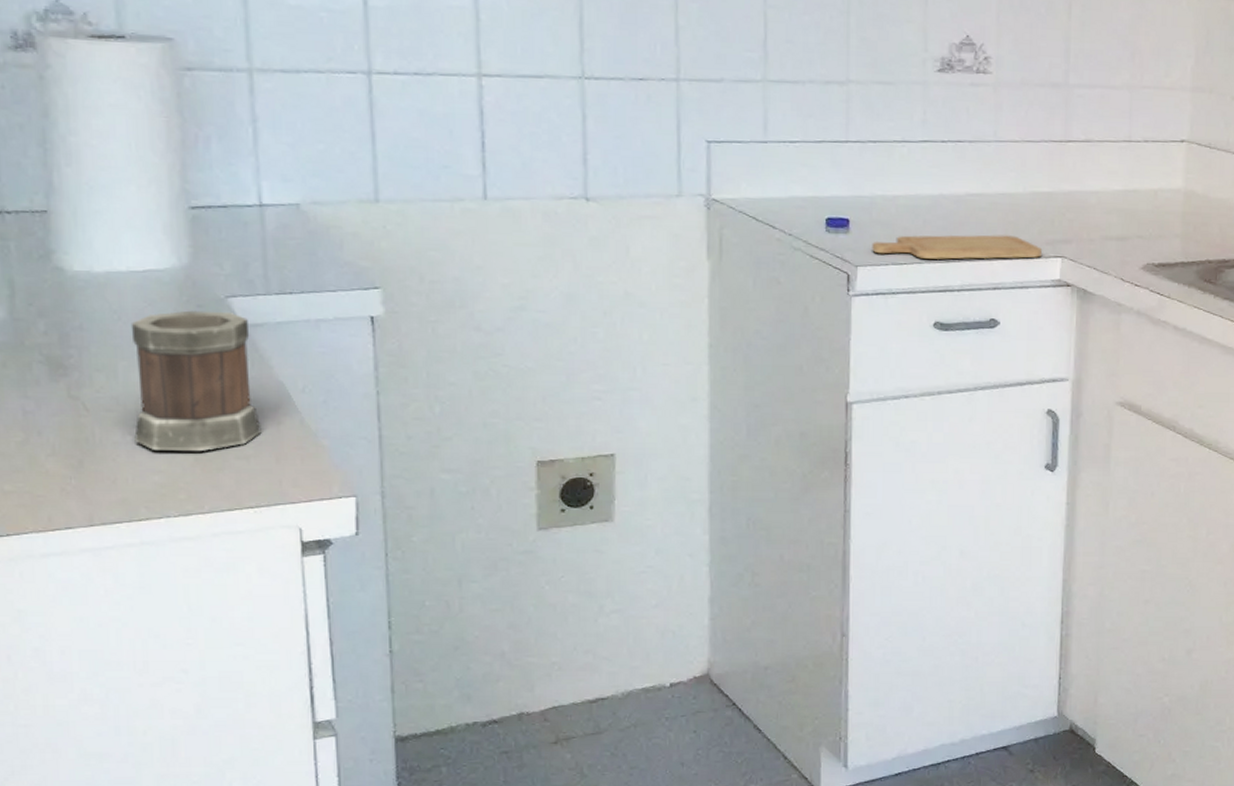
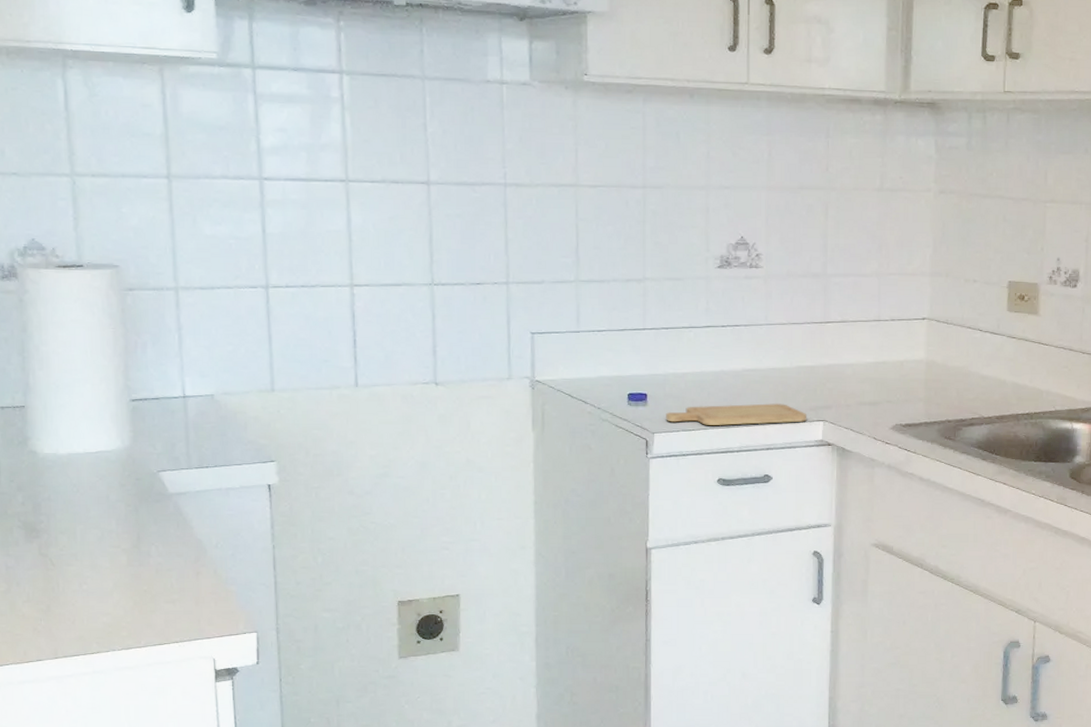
mug: present [130,310,262,451] -> none [86,483,185,596]

